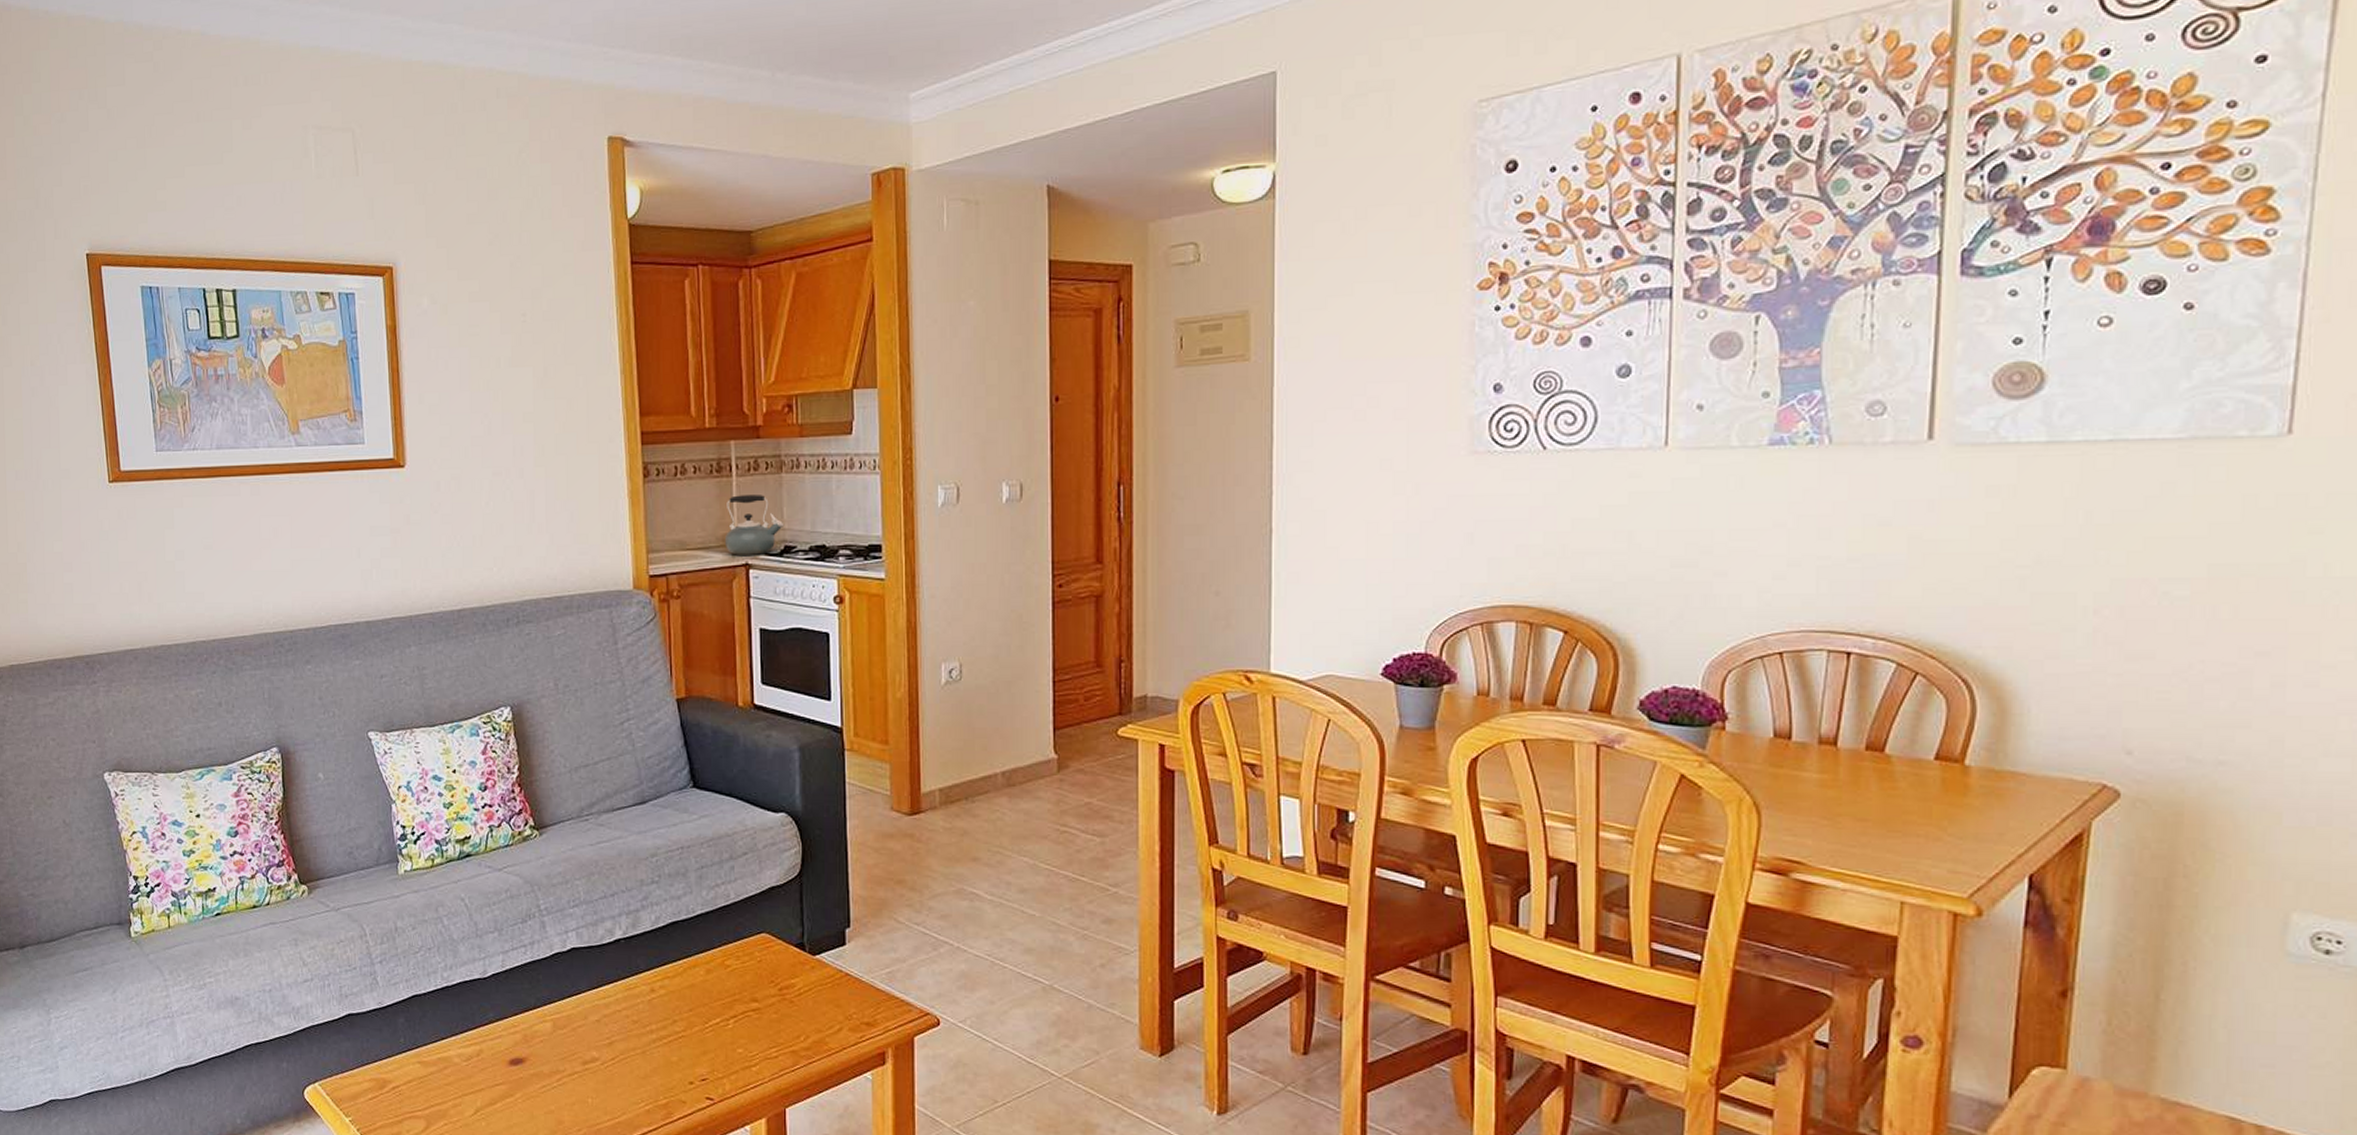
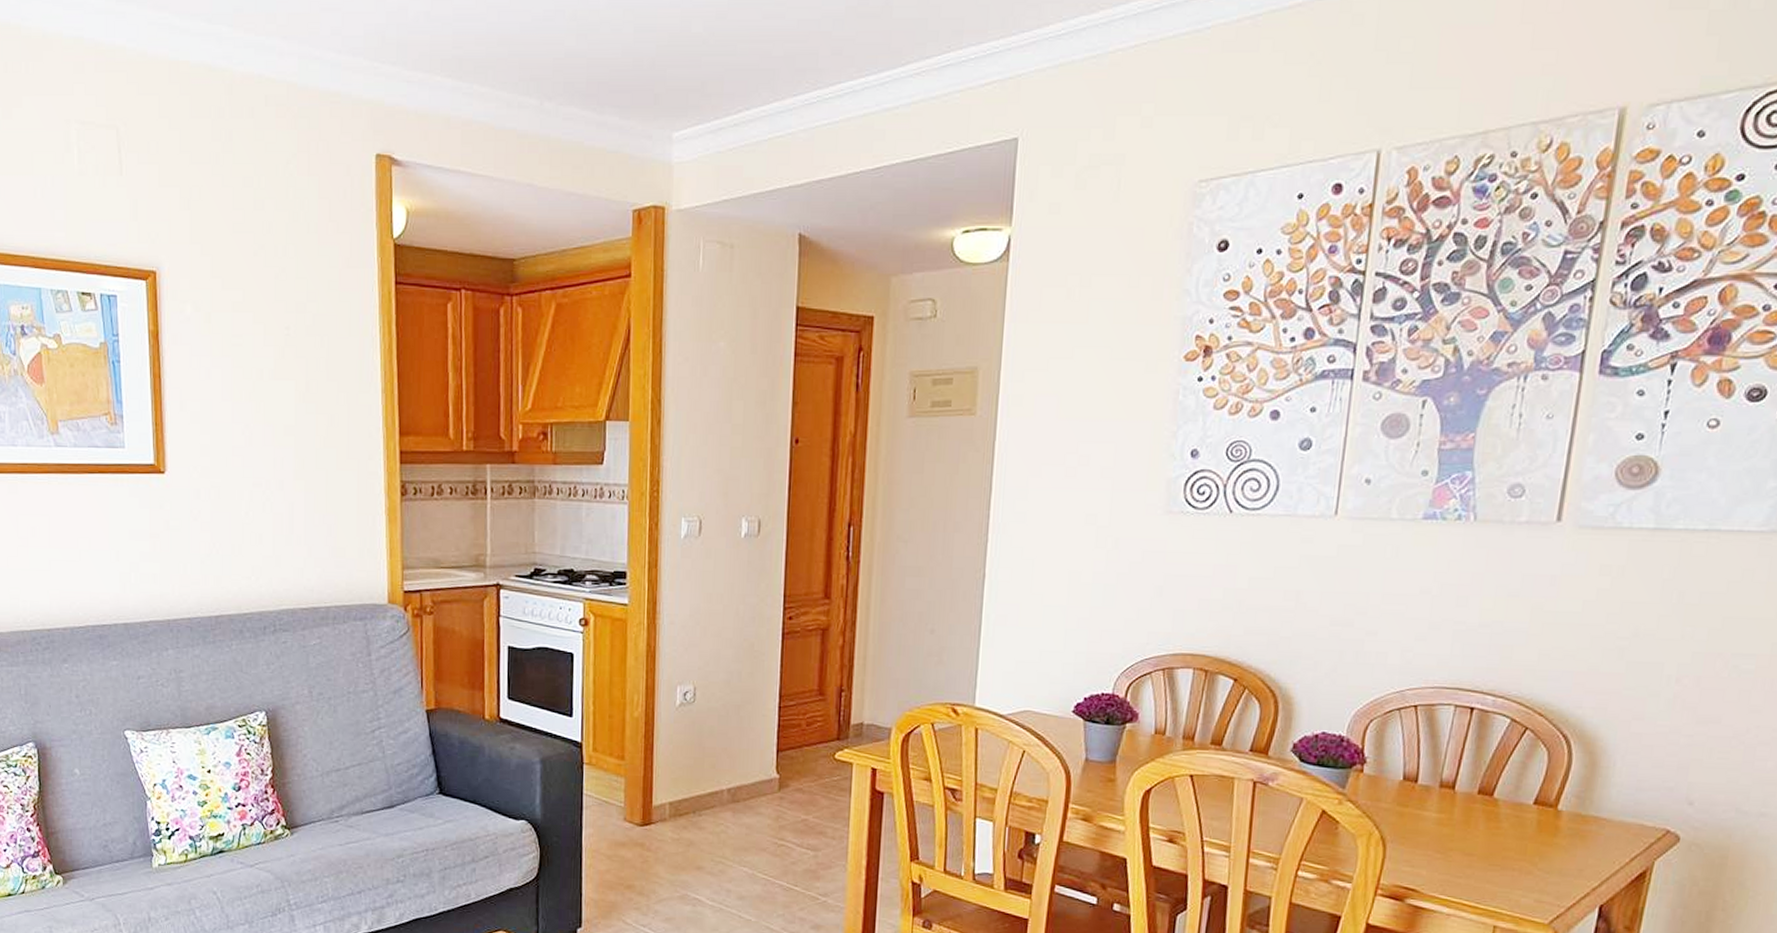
kettle: present [724,495,785,557] -> none [477,517,535,577]

